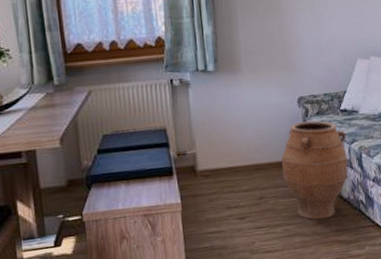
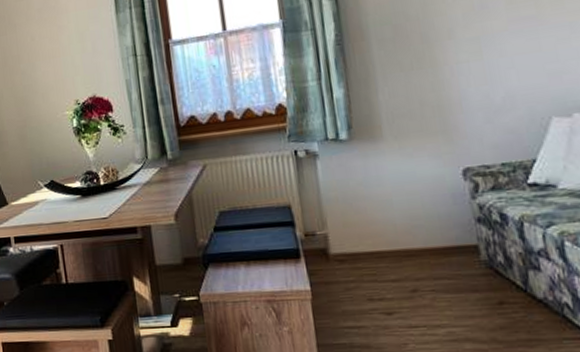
vase: present [281,120,349,220] -> none [441,197,544,324]

